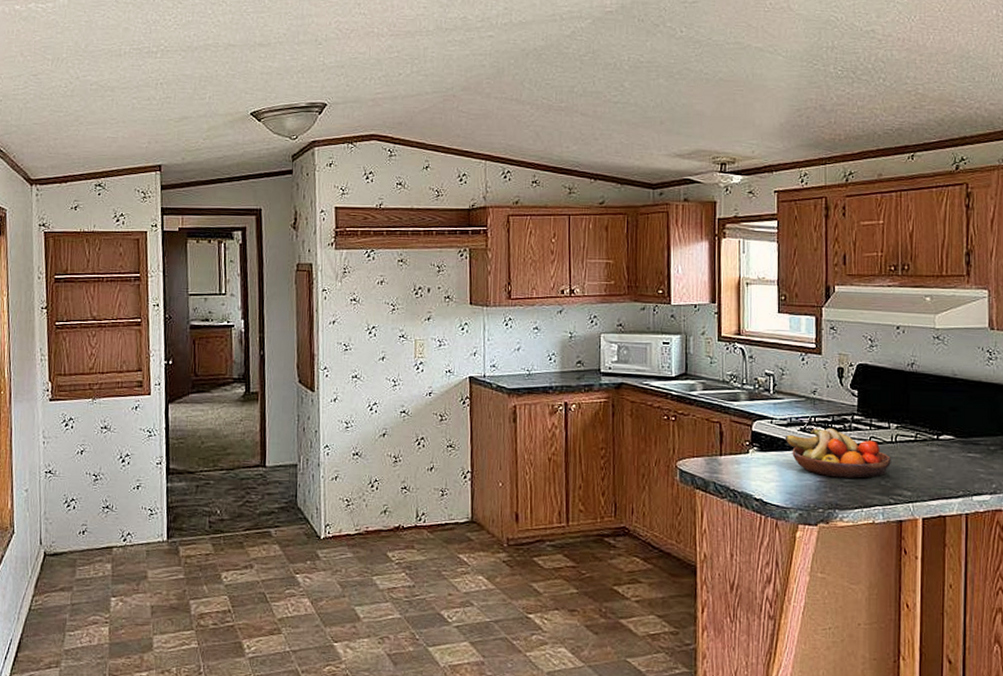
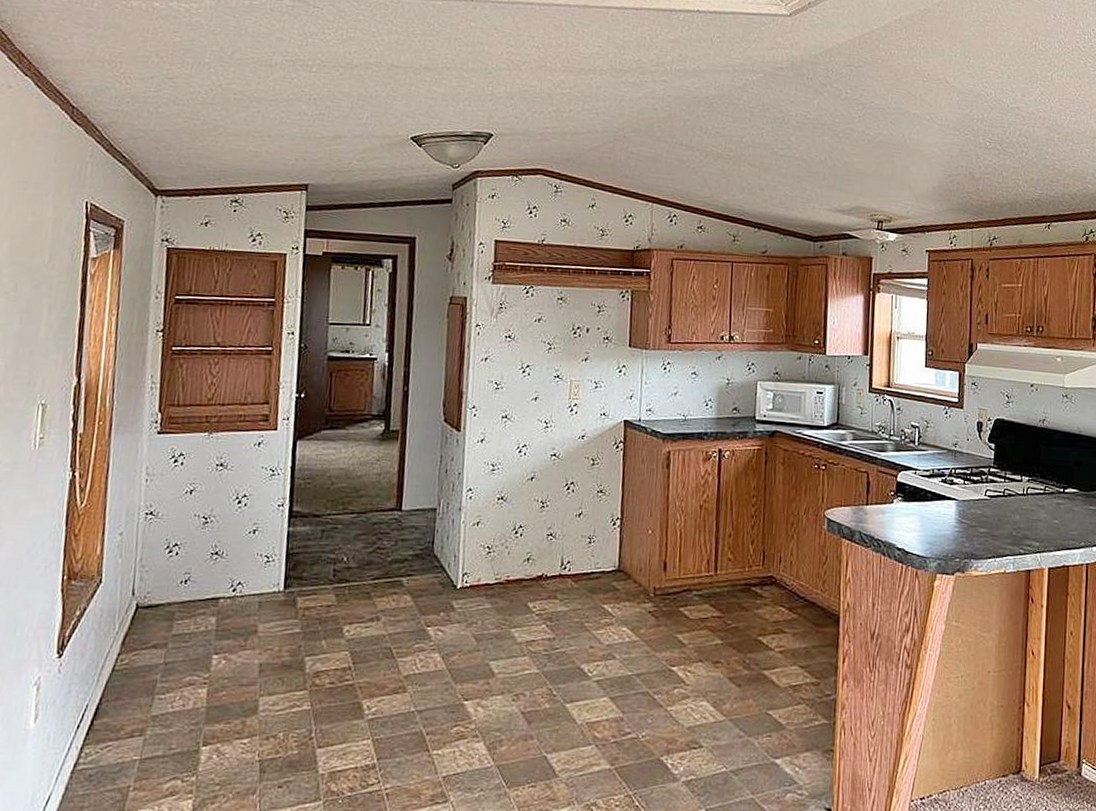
fruit bowl: present [785,428,891,478] -> none [927,479,1022,529]

